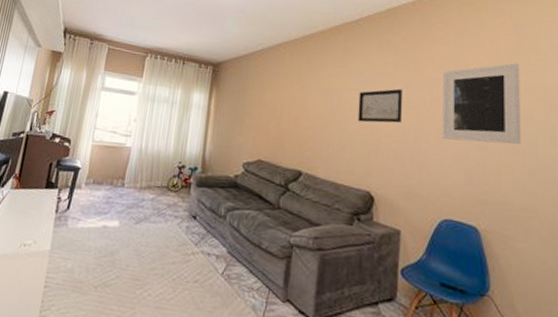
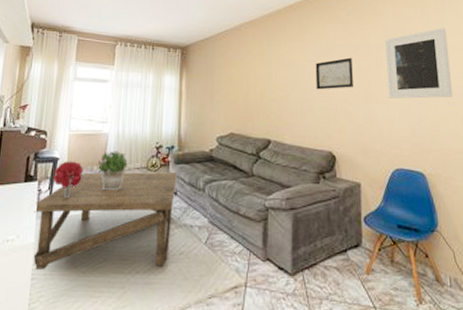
coffee table: none [48,185,198,292] -> present [33,172,177,269]
bouquet: none [73,171,103,210] -> present [53,161,83,199]
potted plant: none [117,166,149,208] -> present [98,151,128,191]

